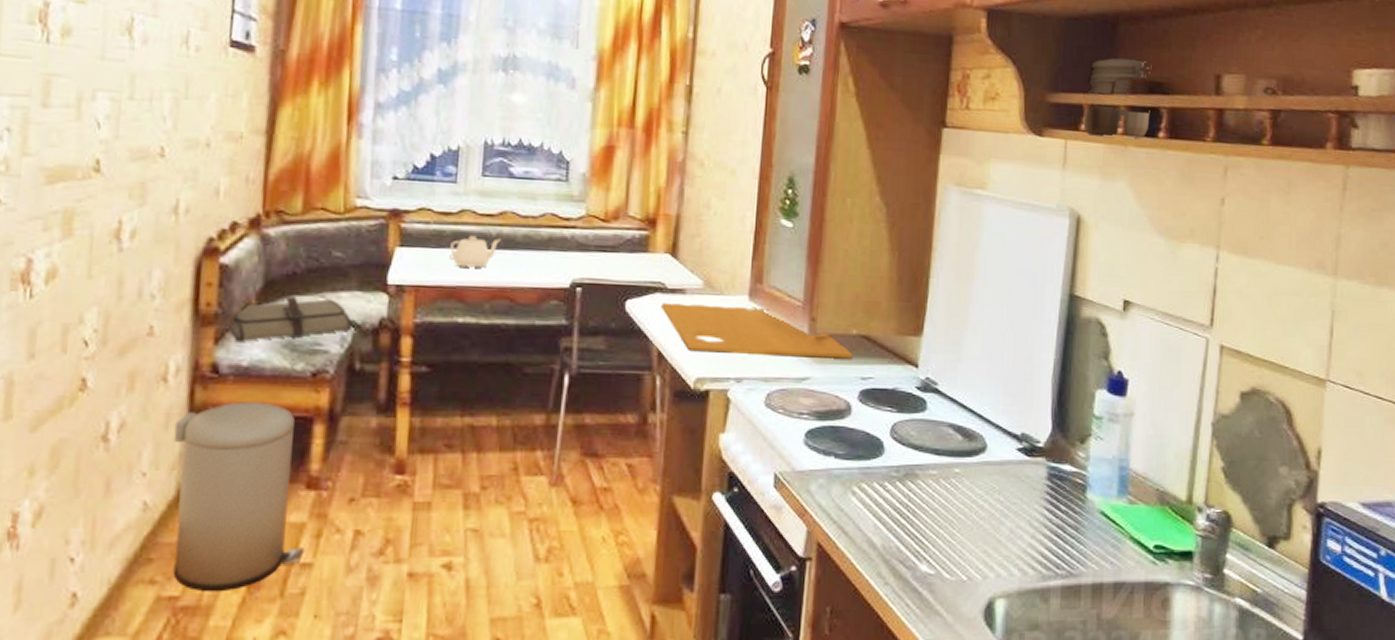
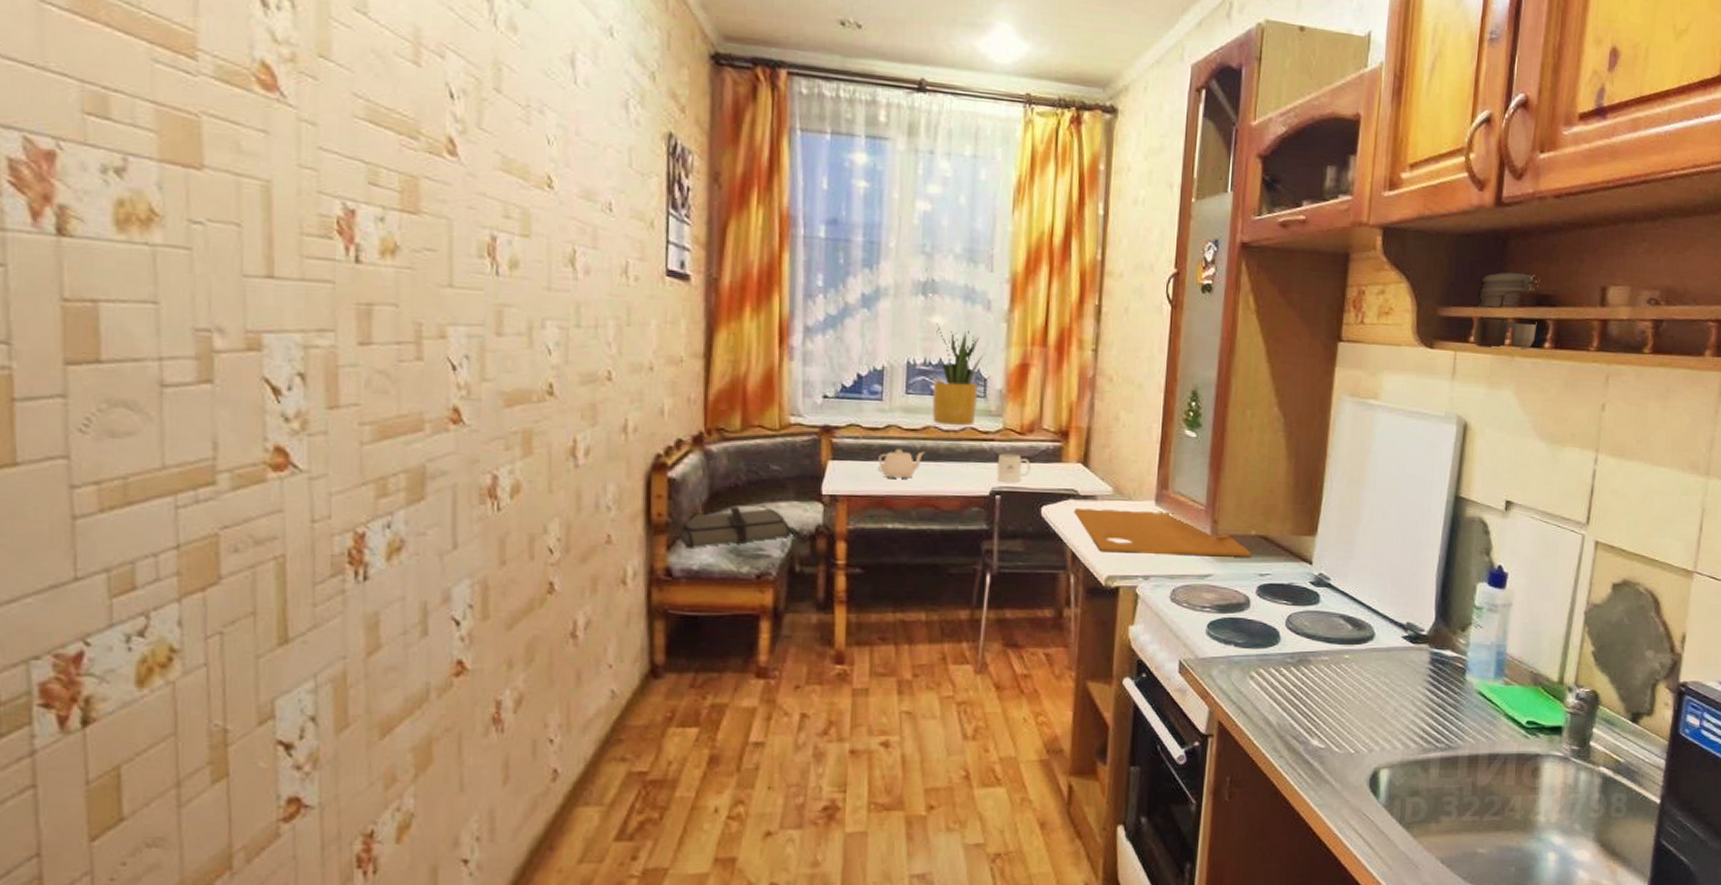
pedal bin: present [173,402,306,591] -> none [634,601,758,767]
planter: none [510,101,569,212] -> present [932,322,985,426]
mug: none [578,241,615,275] -> present [996,453,1031,484]

